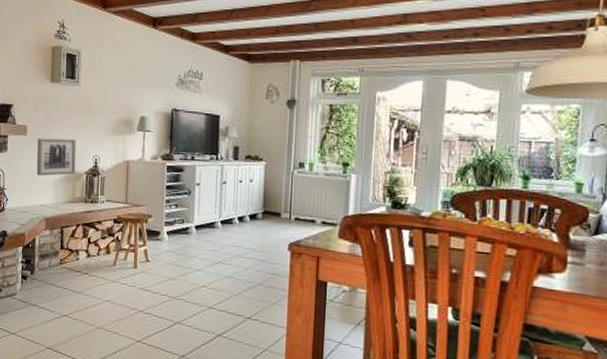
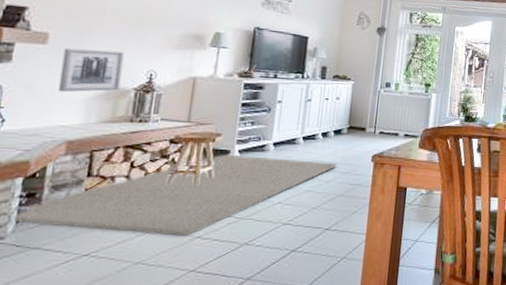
rug: none [20,235,254,309] -> present [14,154,337,236]

